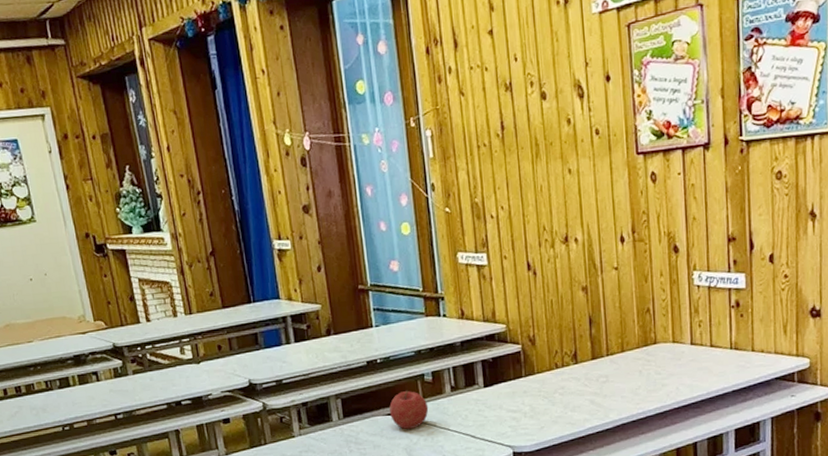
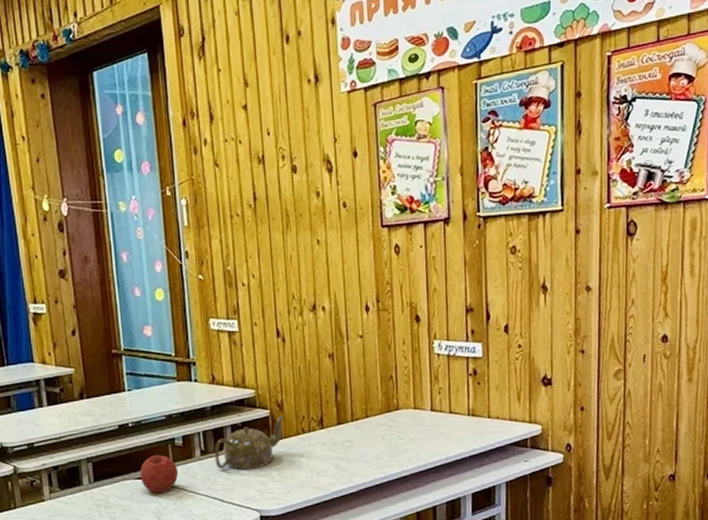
teapot: none [465,350,537,406] -> present [214,415,285,470]

